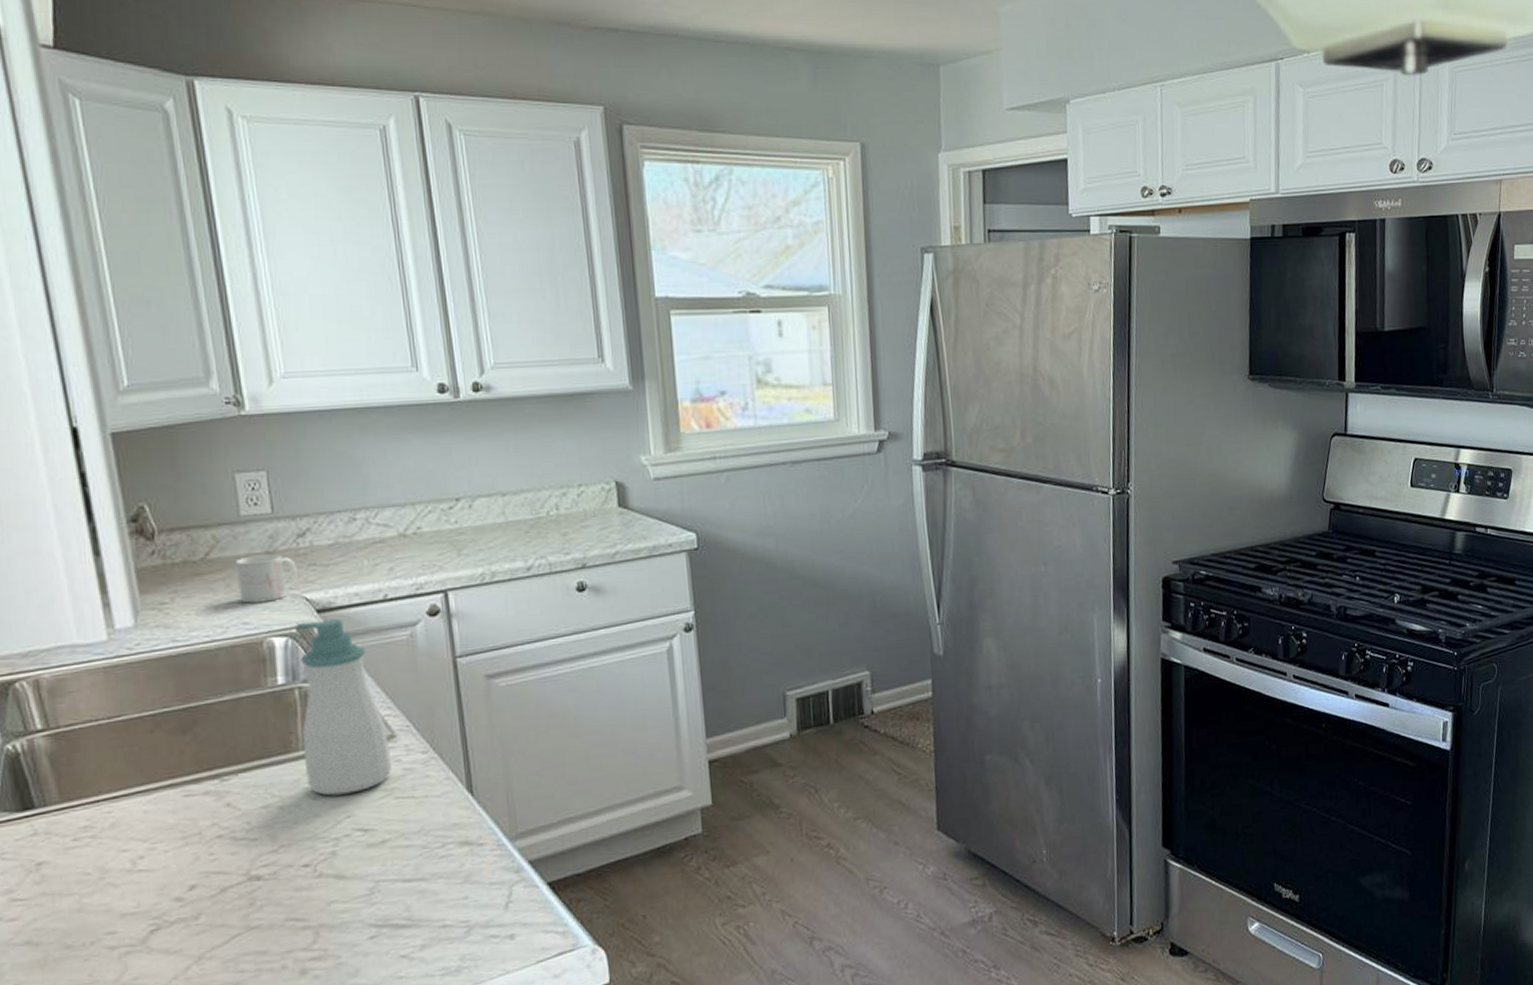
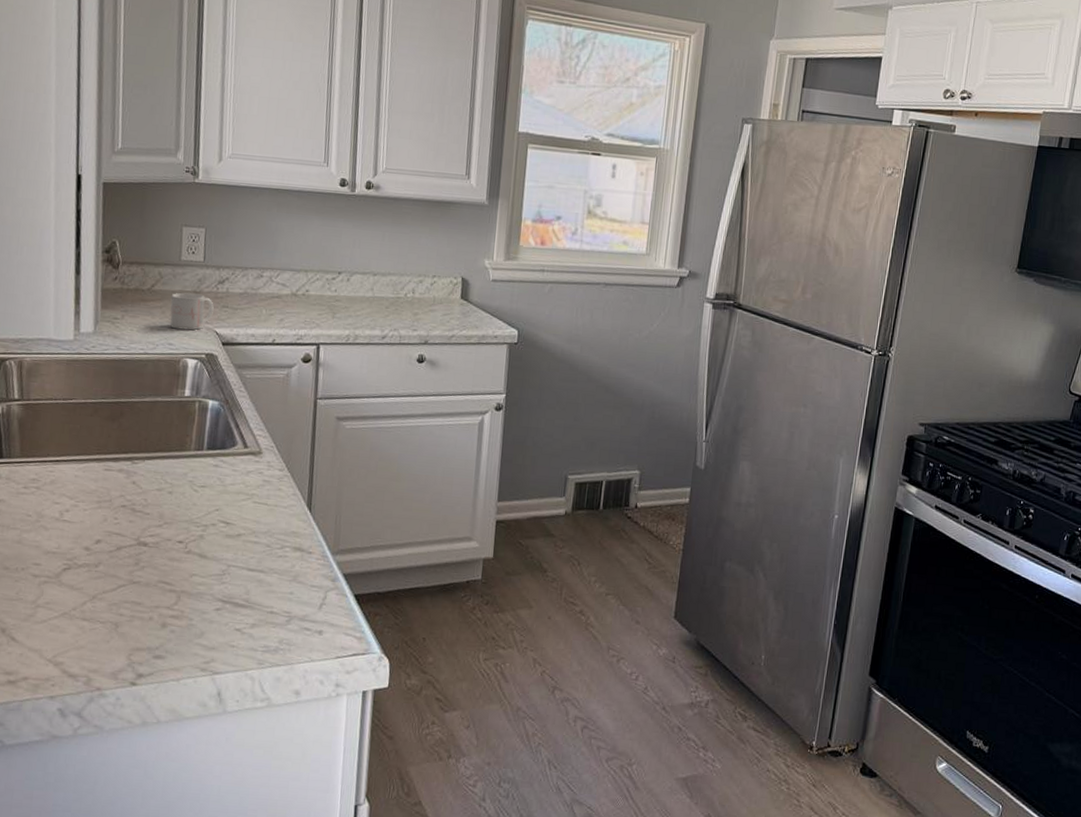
soap bottle: present [294,619,393,796] -> none [192,350,257,492]

